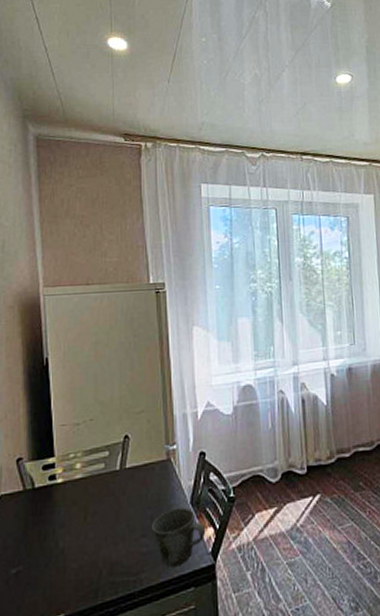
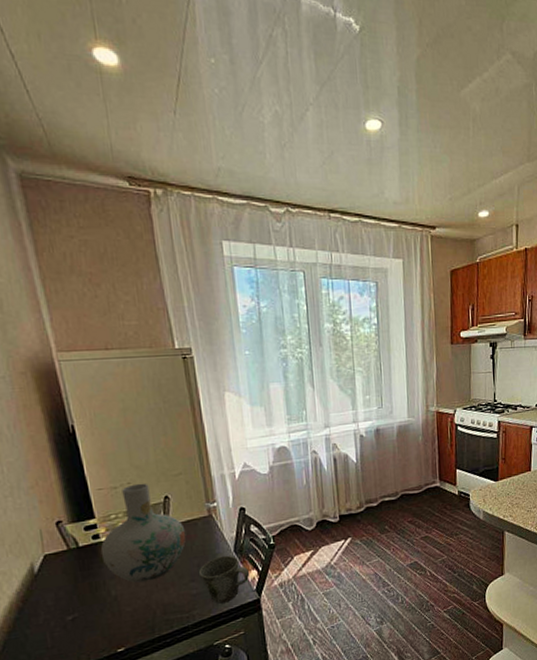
vase: none [54,420,142,534] -> present [100,483,186,583]

